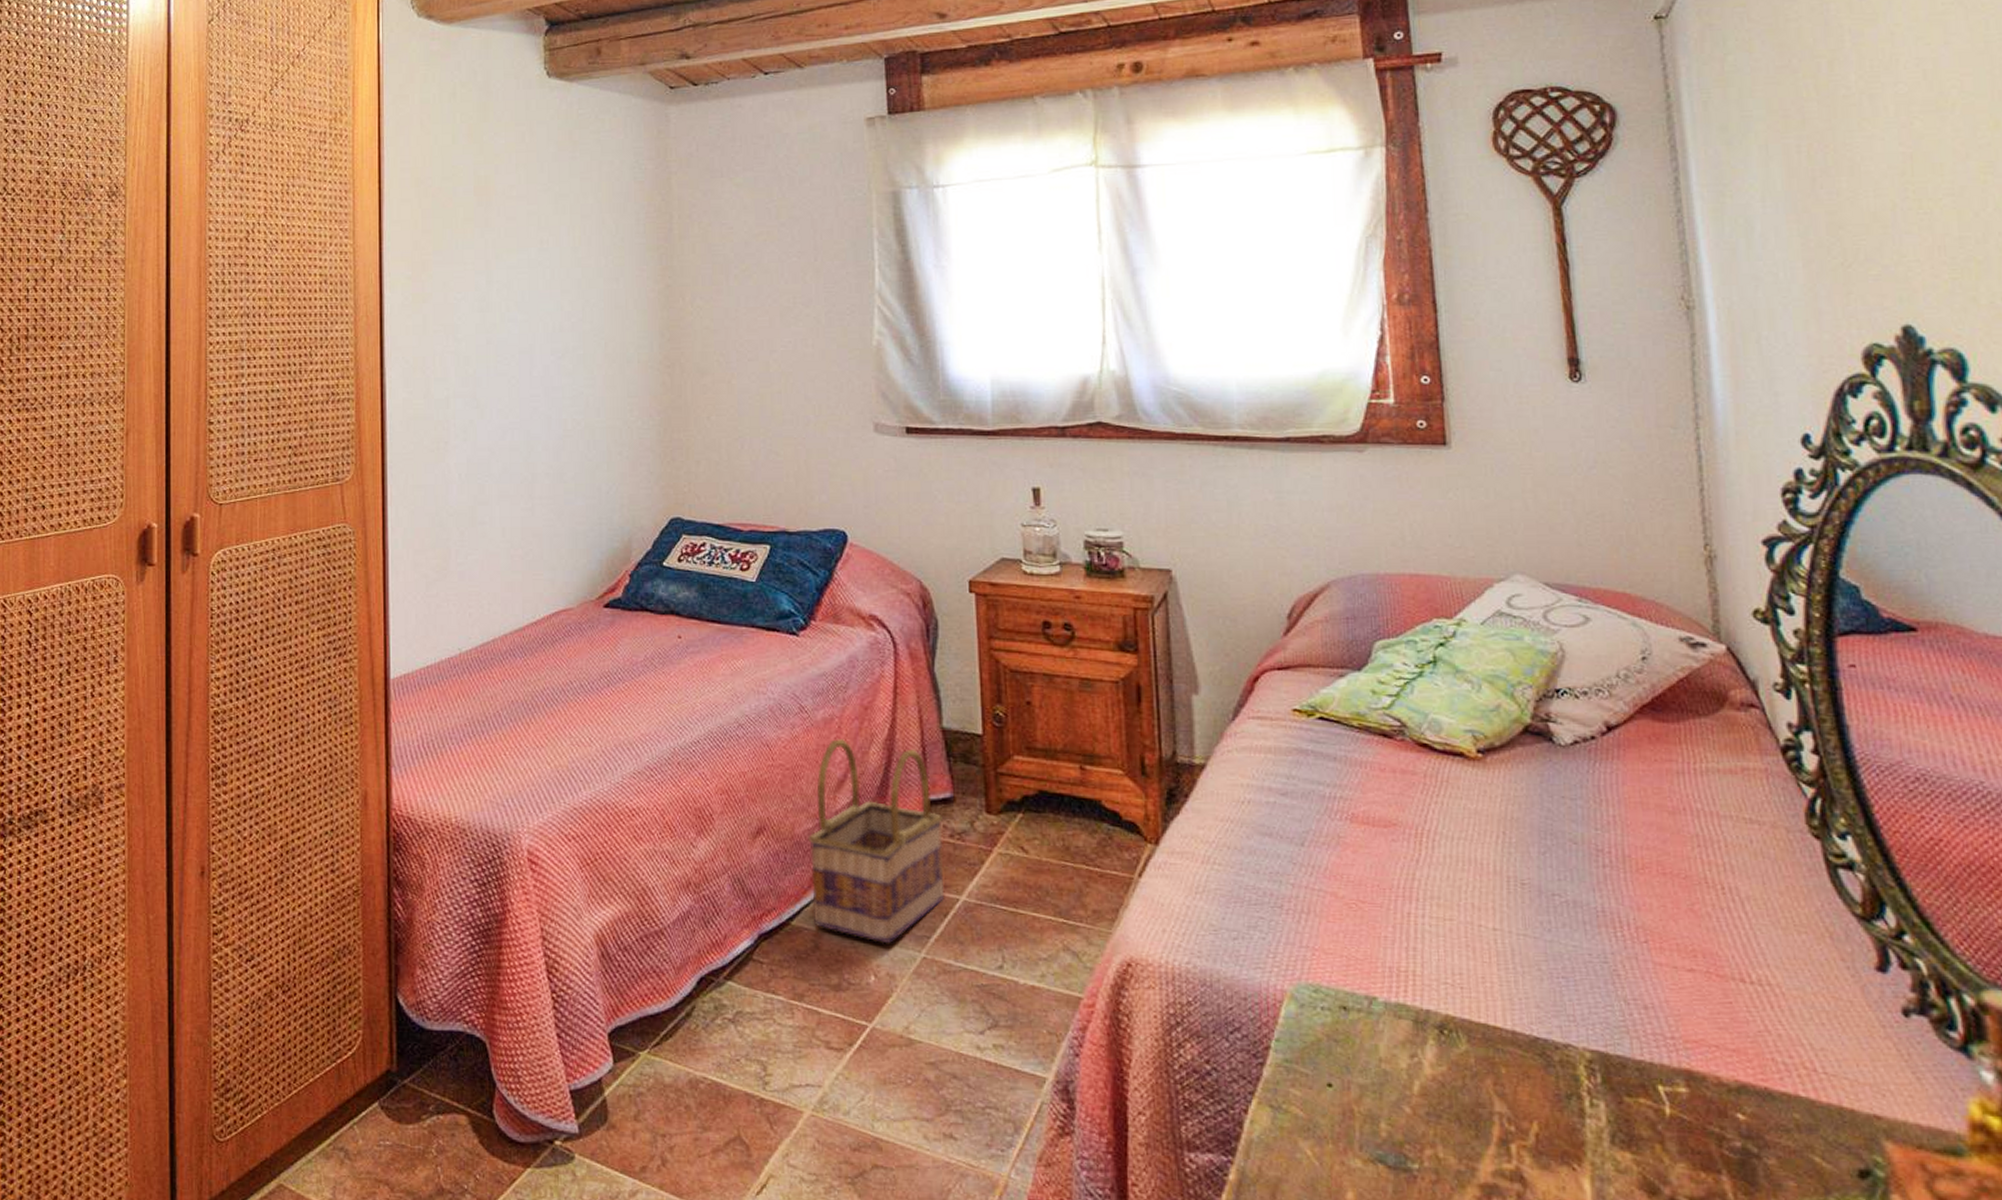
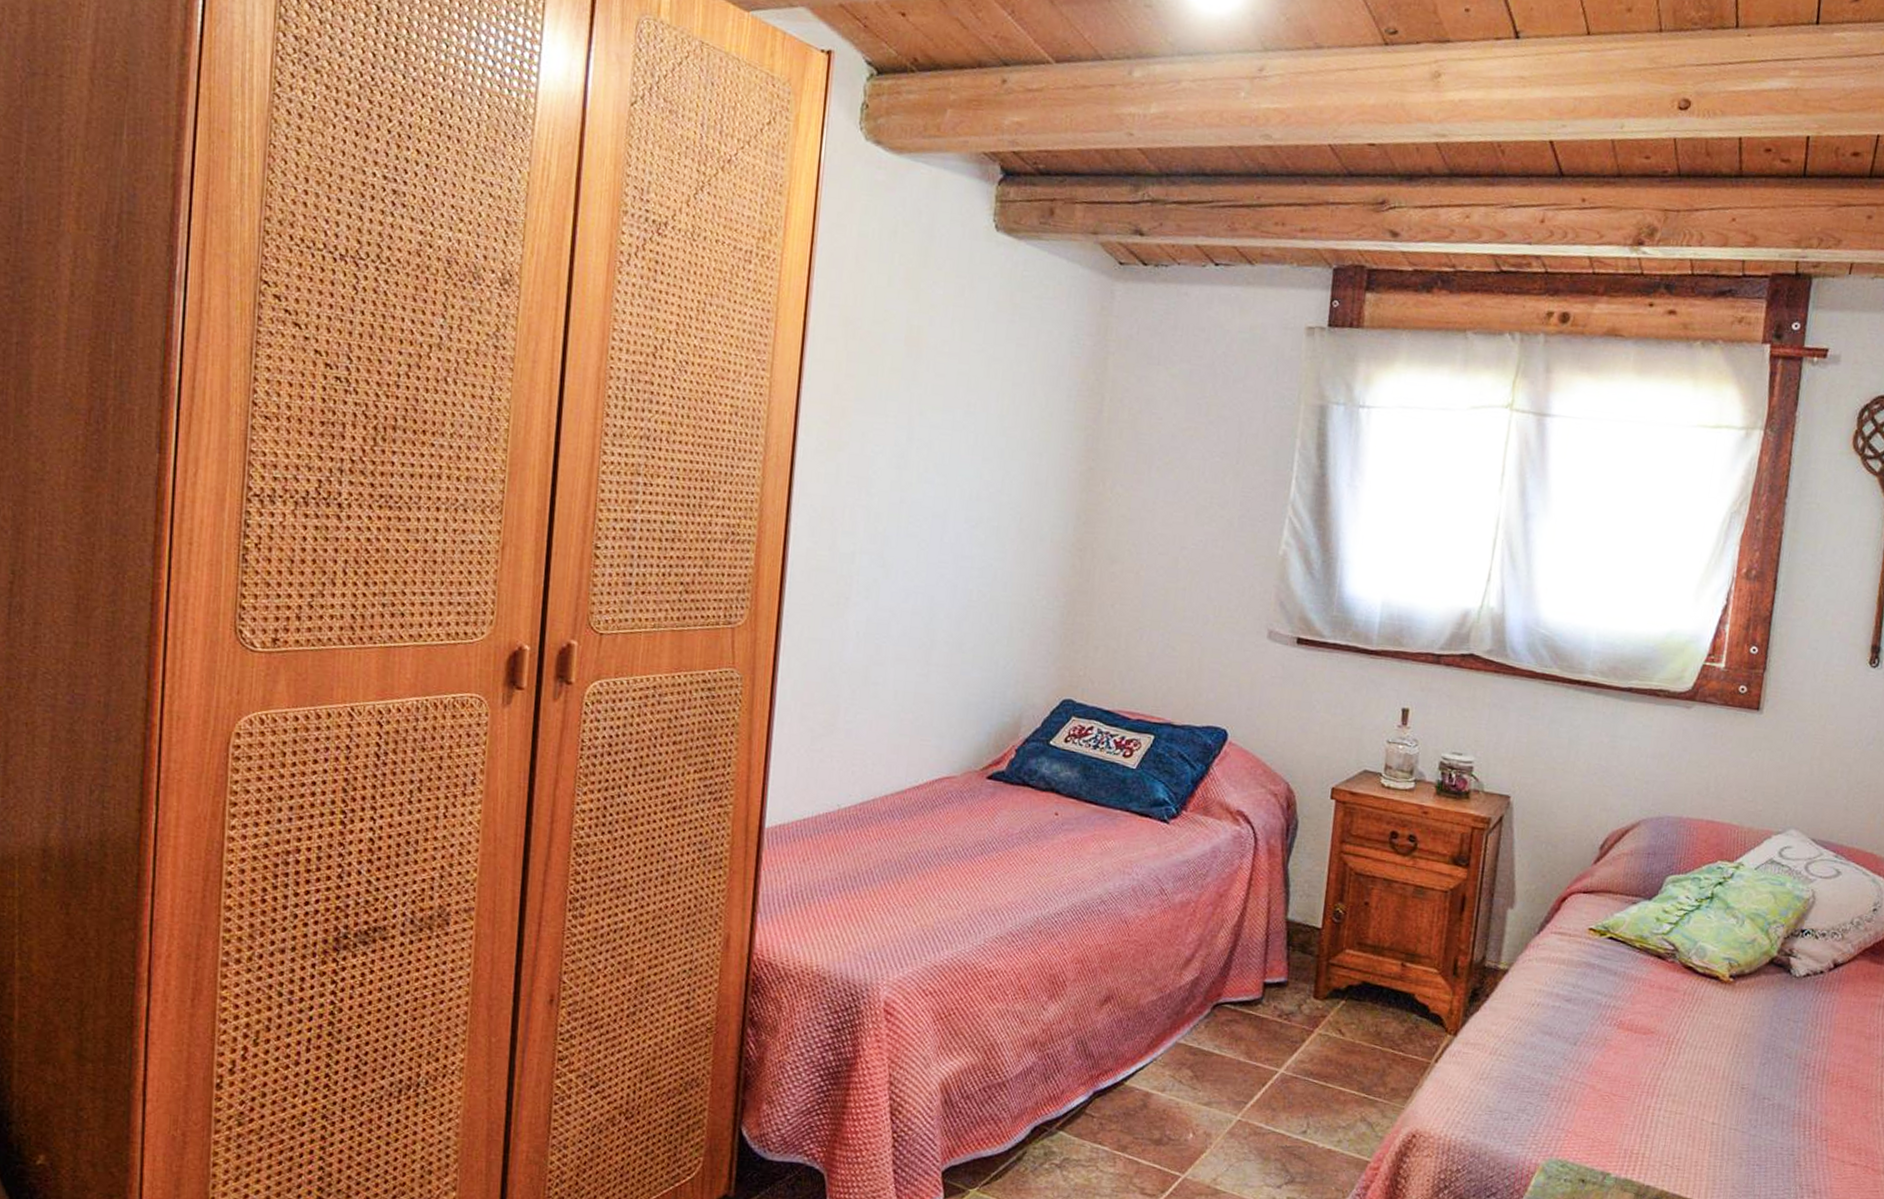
basket: present [808,739,944,944] -> none [1144,921,1275,1107]

